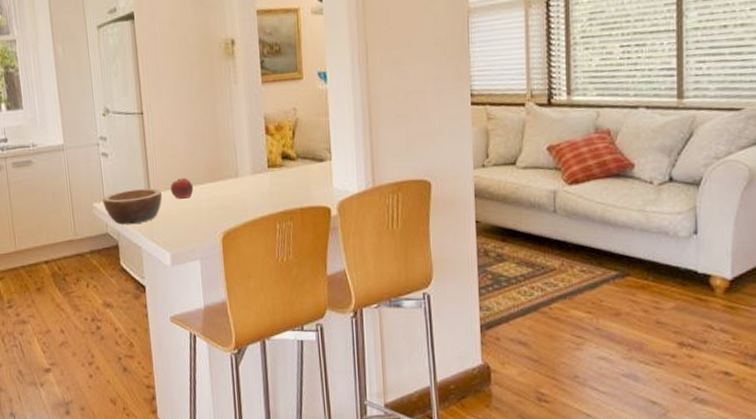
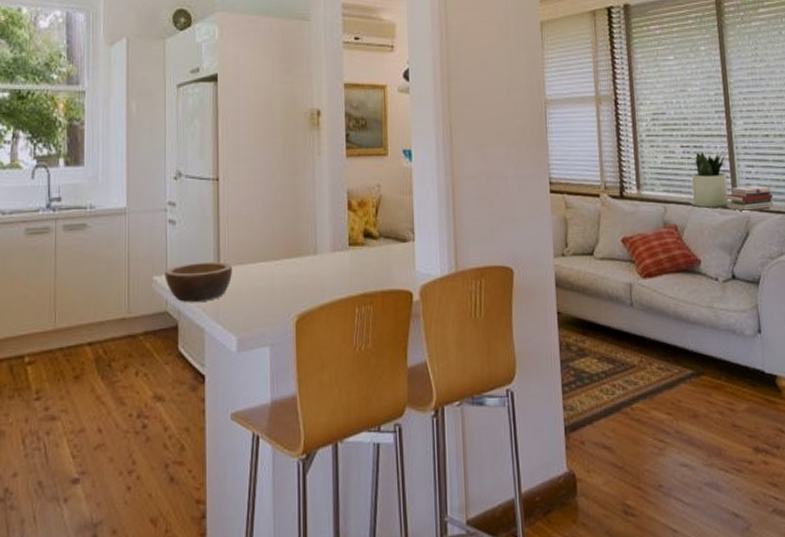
fruit: present [170,177,194,199] -> none [242,251,268,276]
planter: none [627,48,675,110] -> present [690,151,731,208]
books: none [668,82,726,112] -> present [724,185,774,212]

